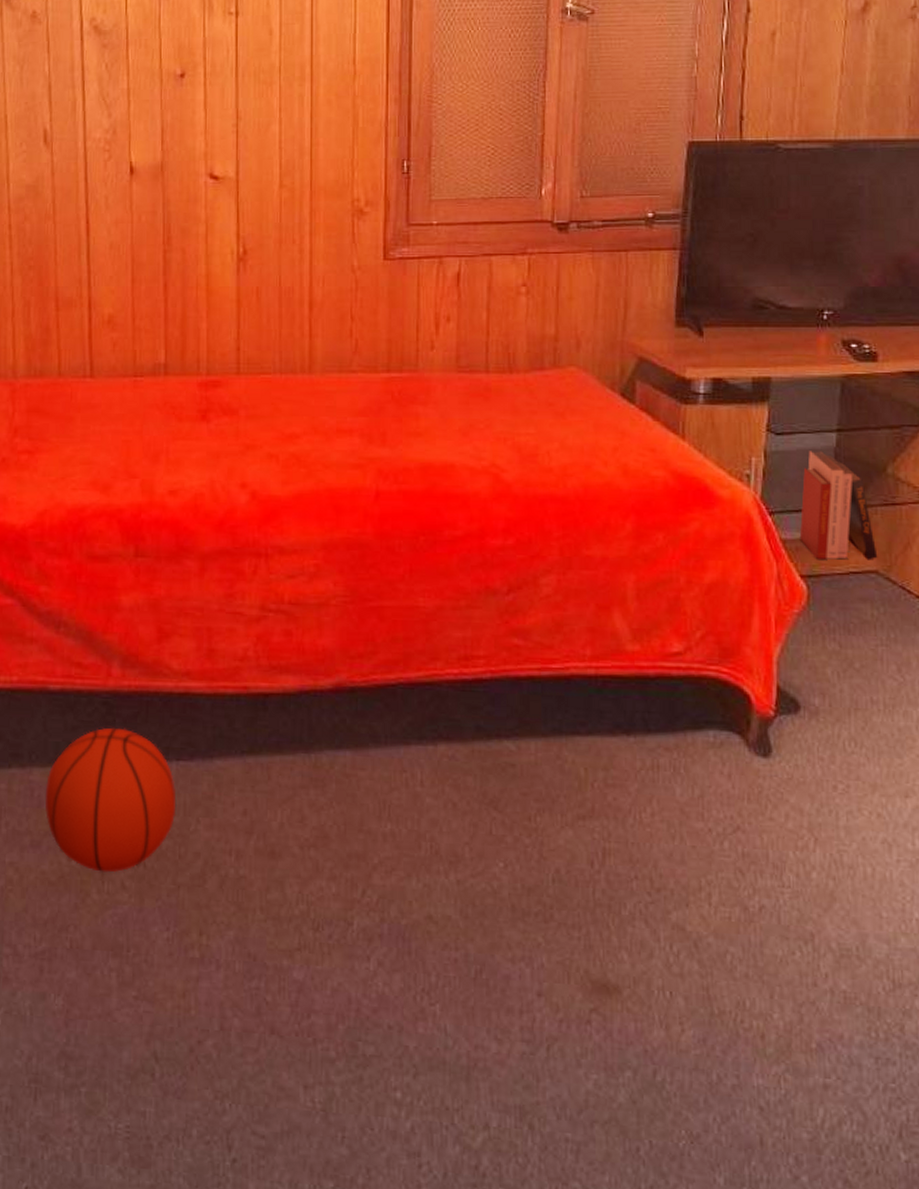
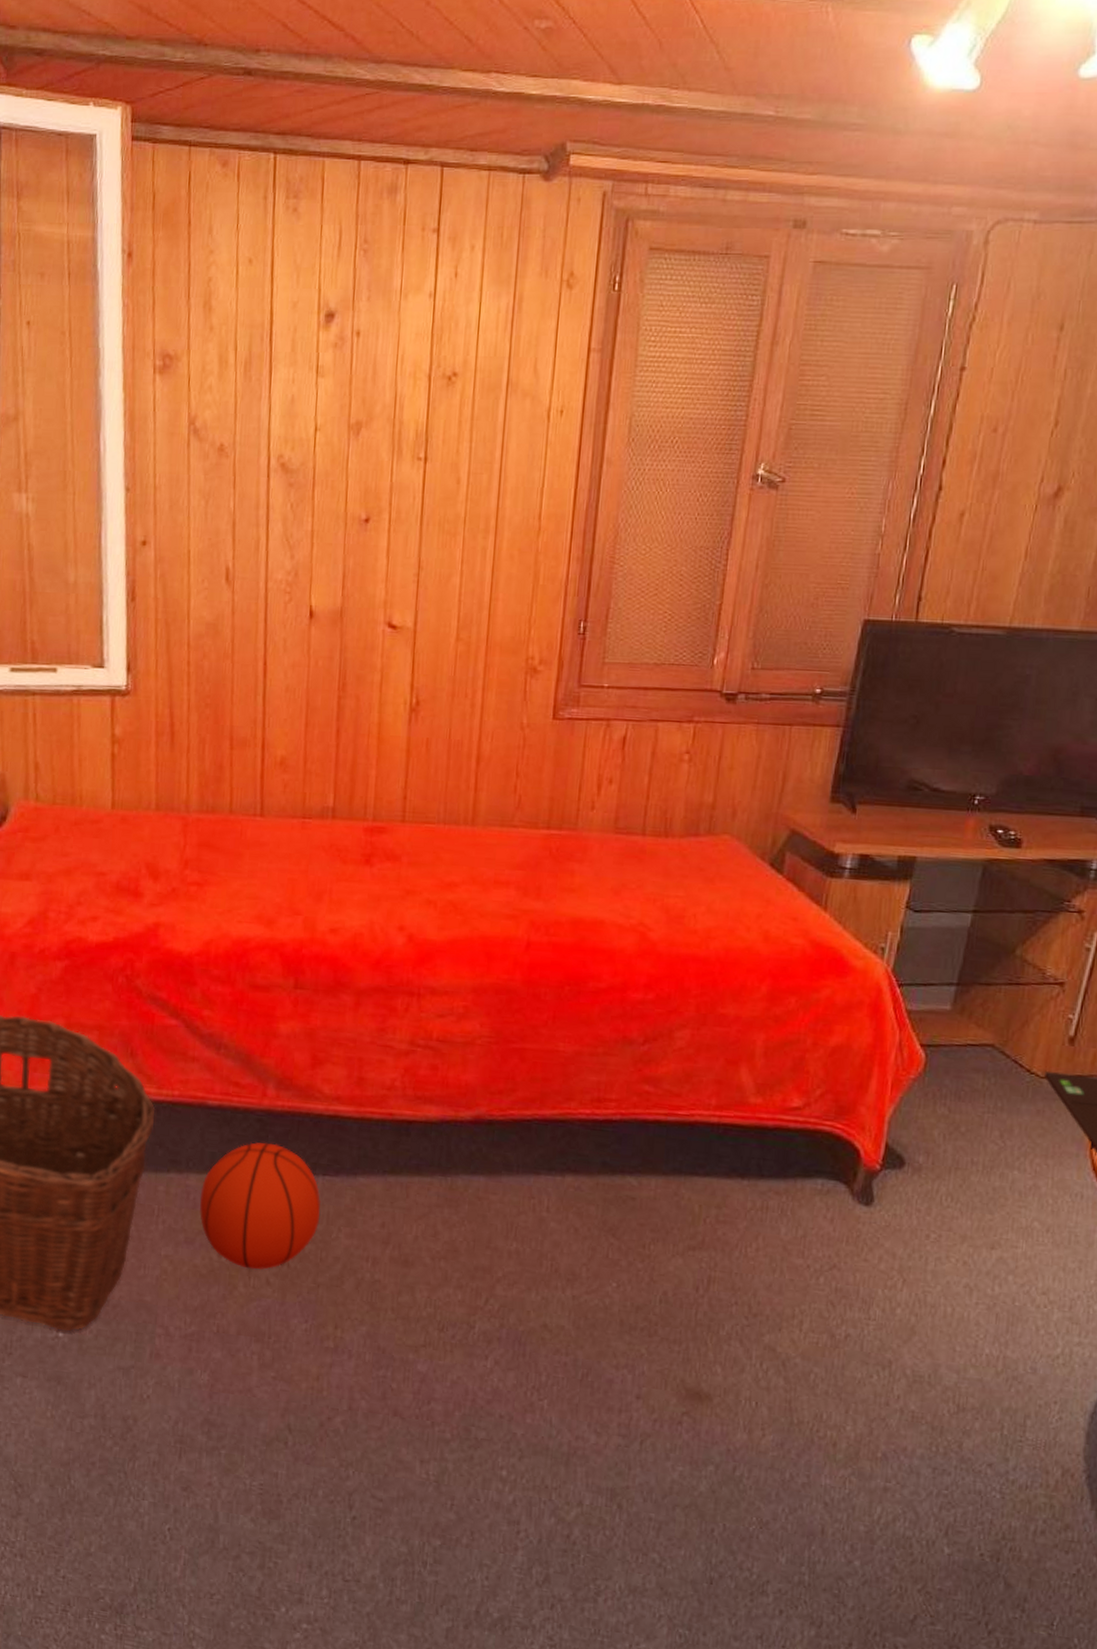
books: present [799,451,878,560] -> none [924,929,996,1035]

